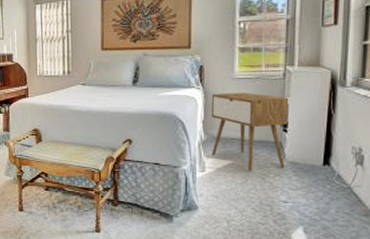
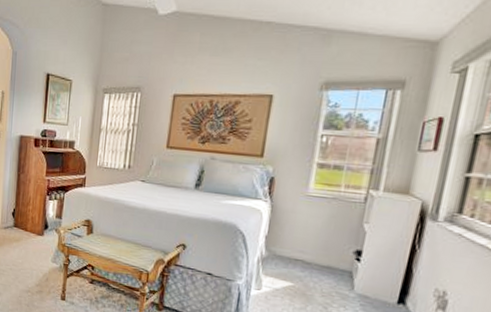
nightstand: present [211,92,289,171] -> none [270,209,368,299]

